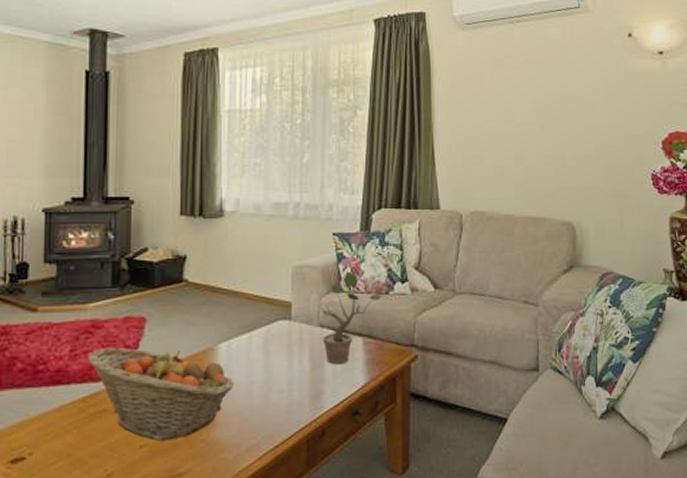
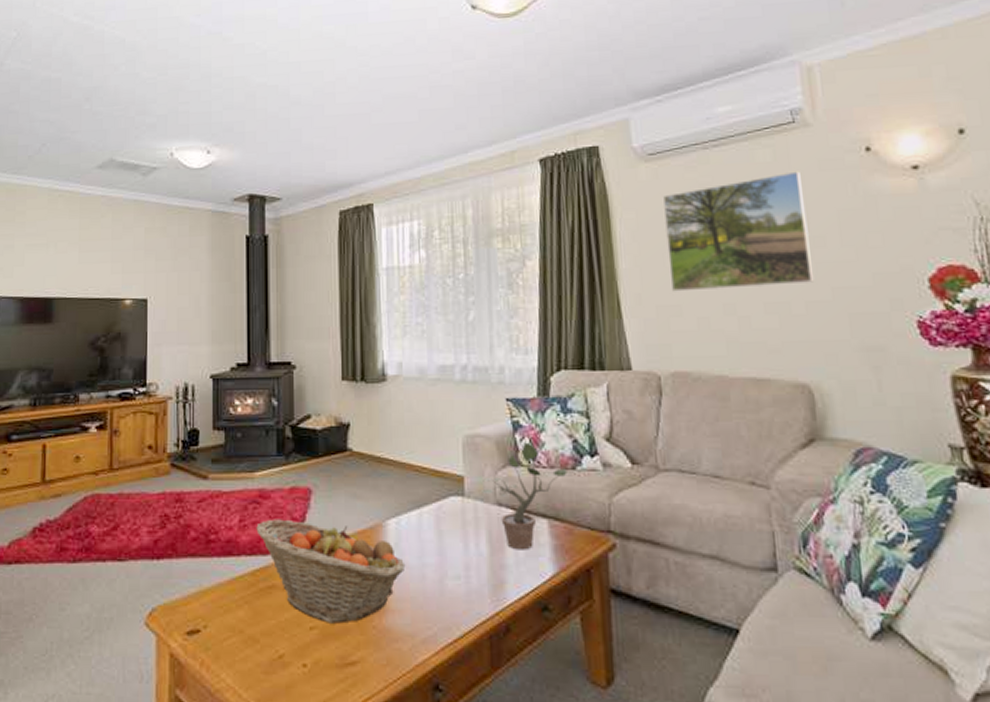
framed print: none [475,48,584,144] -> present [663,171,815,292]

